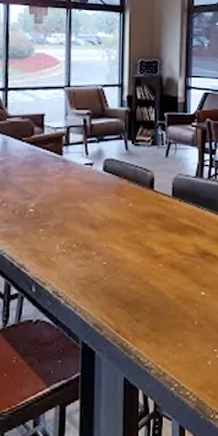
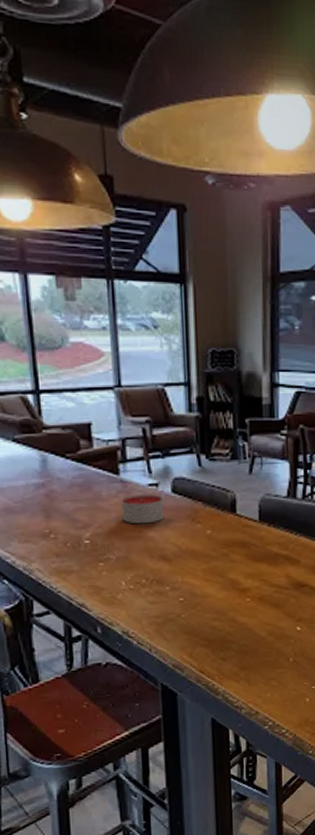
candle: none [61,171,95,197] -> present [121,494,163,524]

